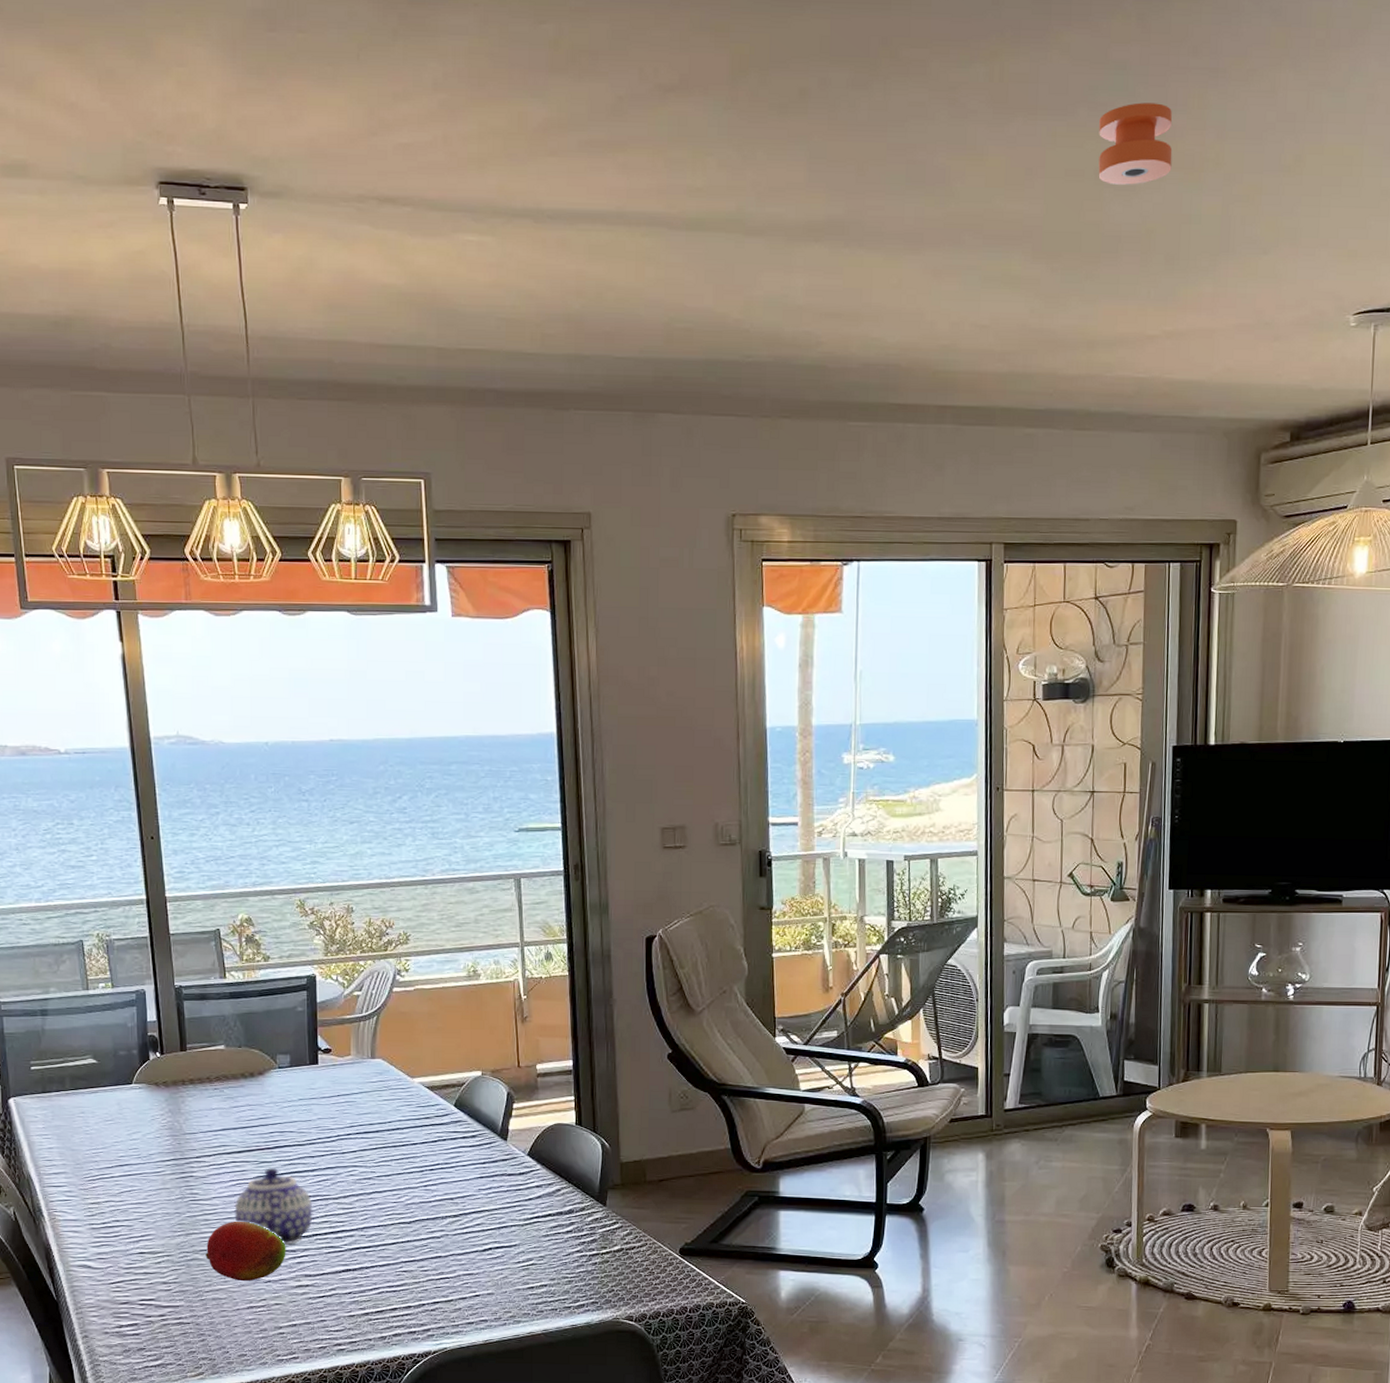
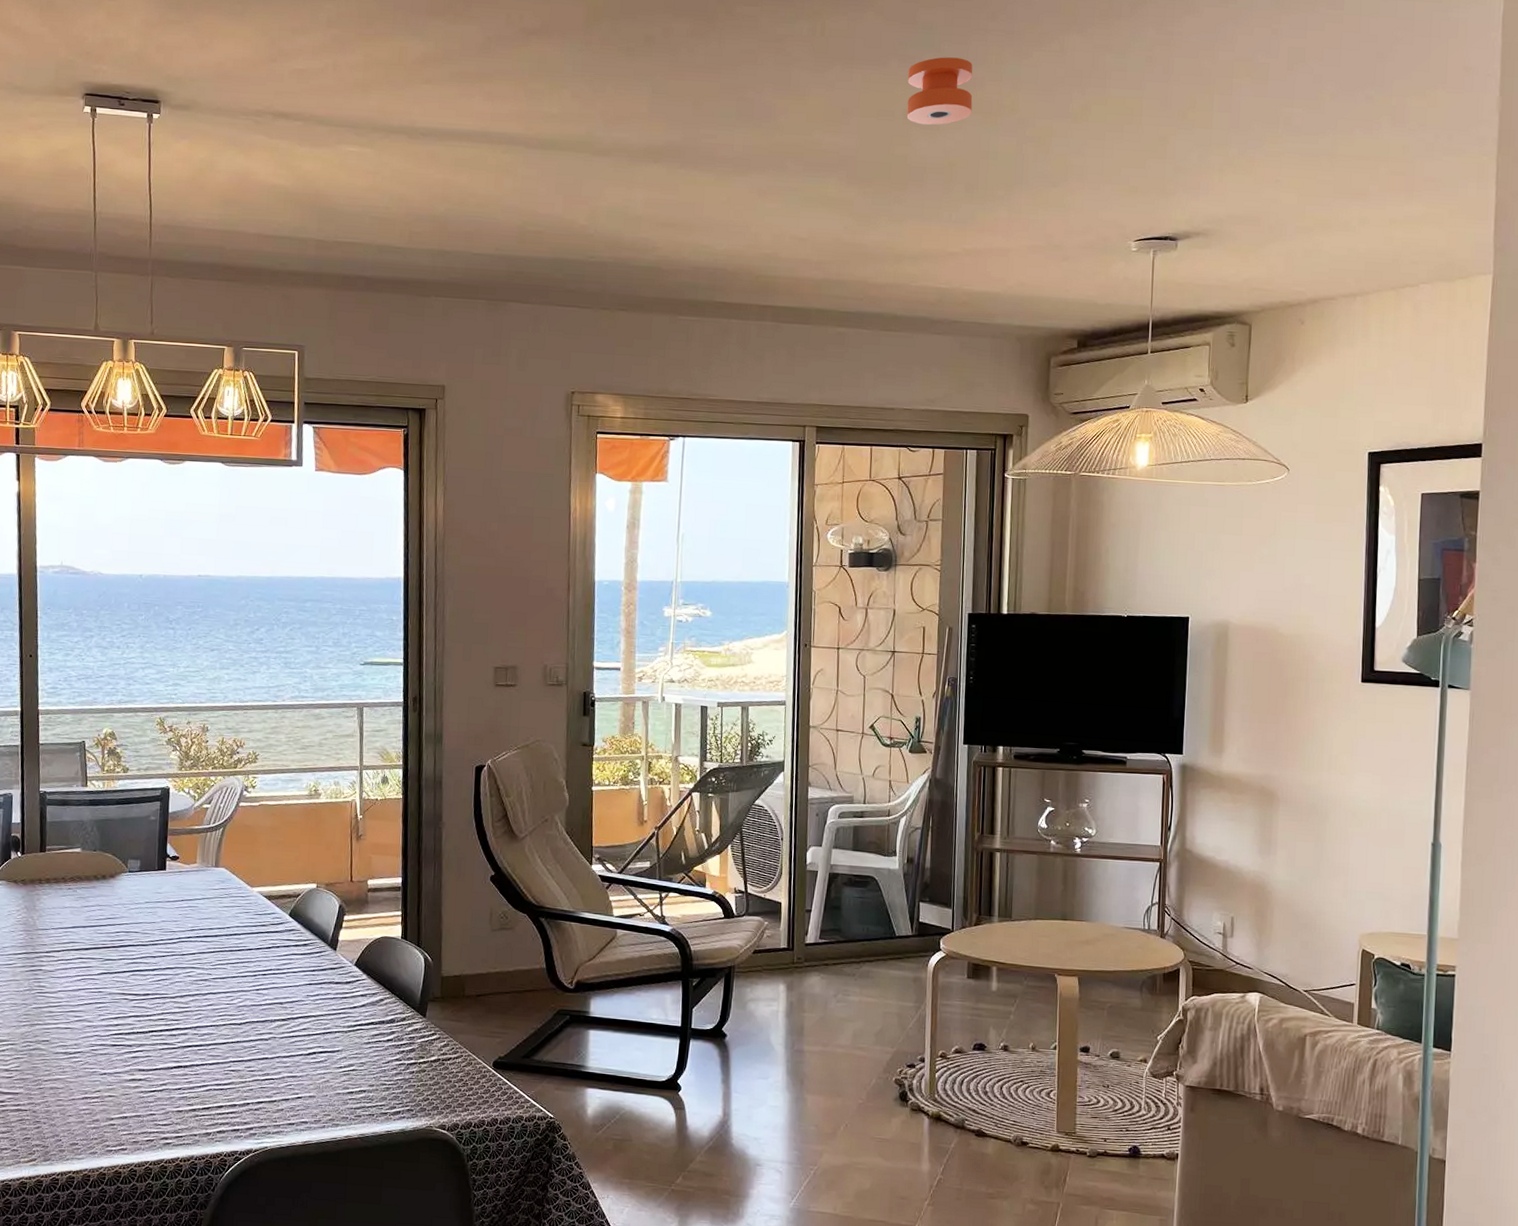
fruit: present [205,1221,286,1282] -> none [47,1014,123,1073]
teapot: present [234,1167,313,1245] -> none [77,964,151,1040]

